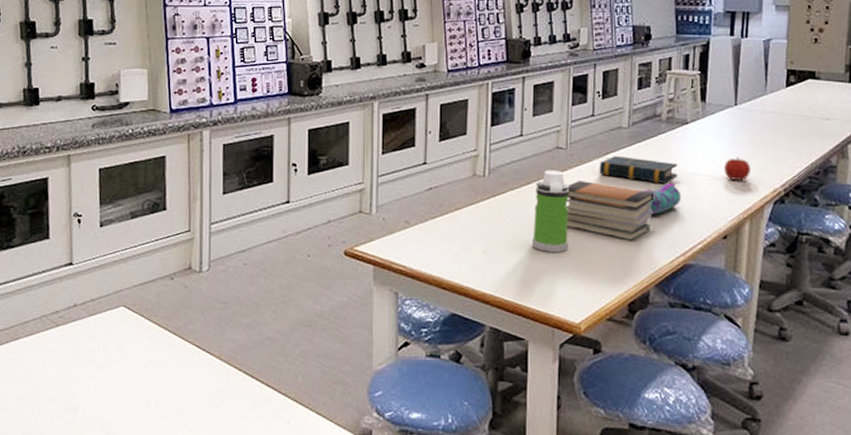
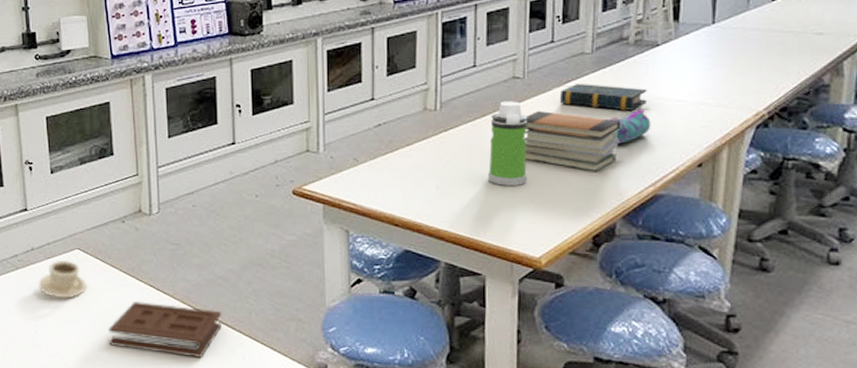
cup: none [79,318,130,358] -> present [38,261,87,298]
door: none [149,361,268,422] -> present [107,300,222,358]
apple: present [723,156,751,180] -> none [699,79,731,104]

